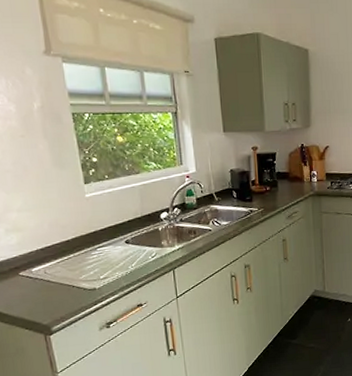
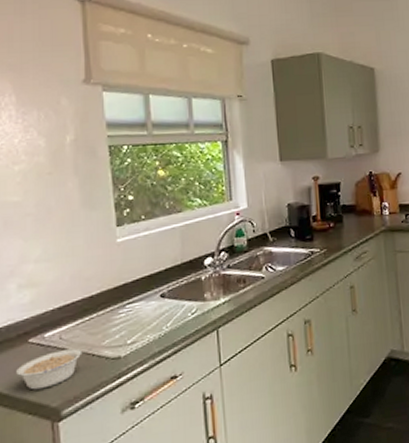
legume: none [12,280,72,311] -> present [16,347,92,390]

